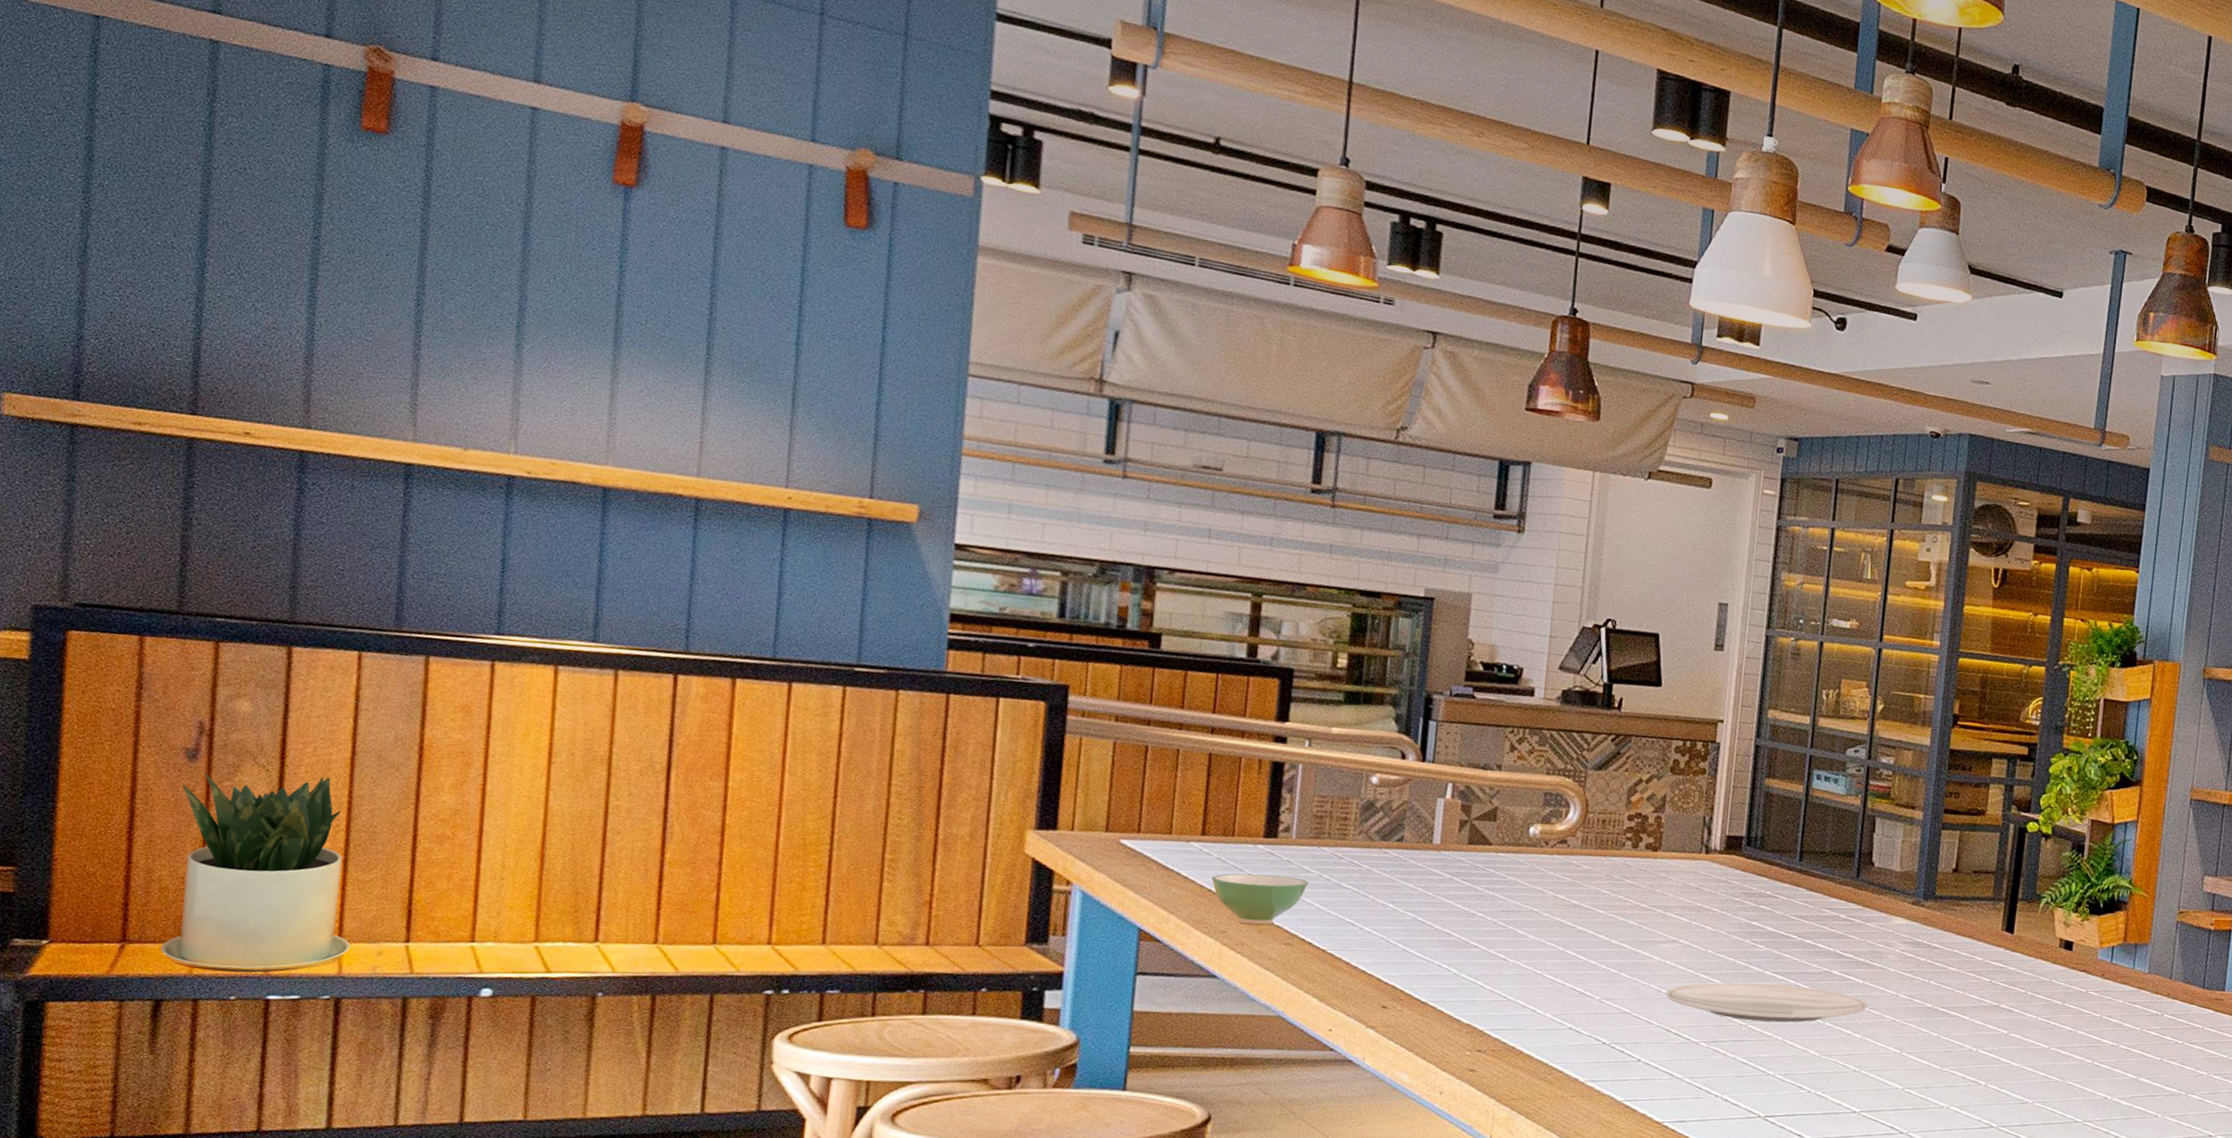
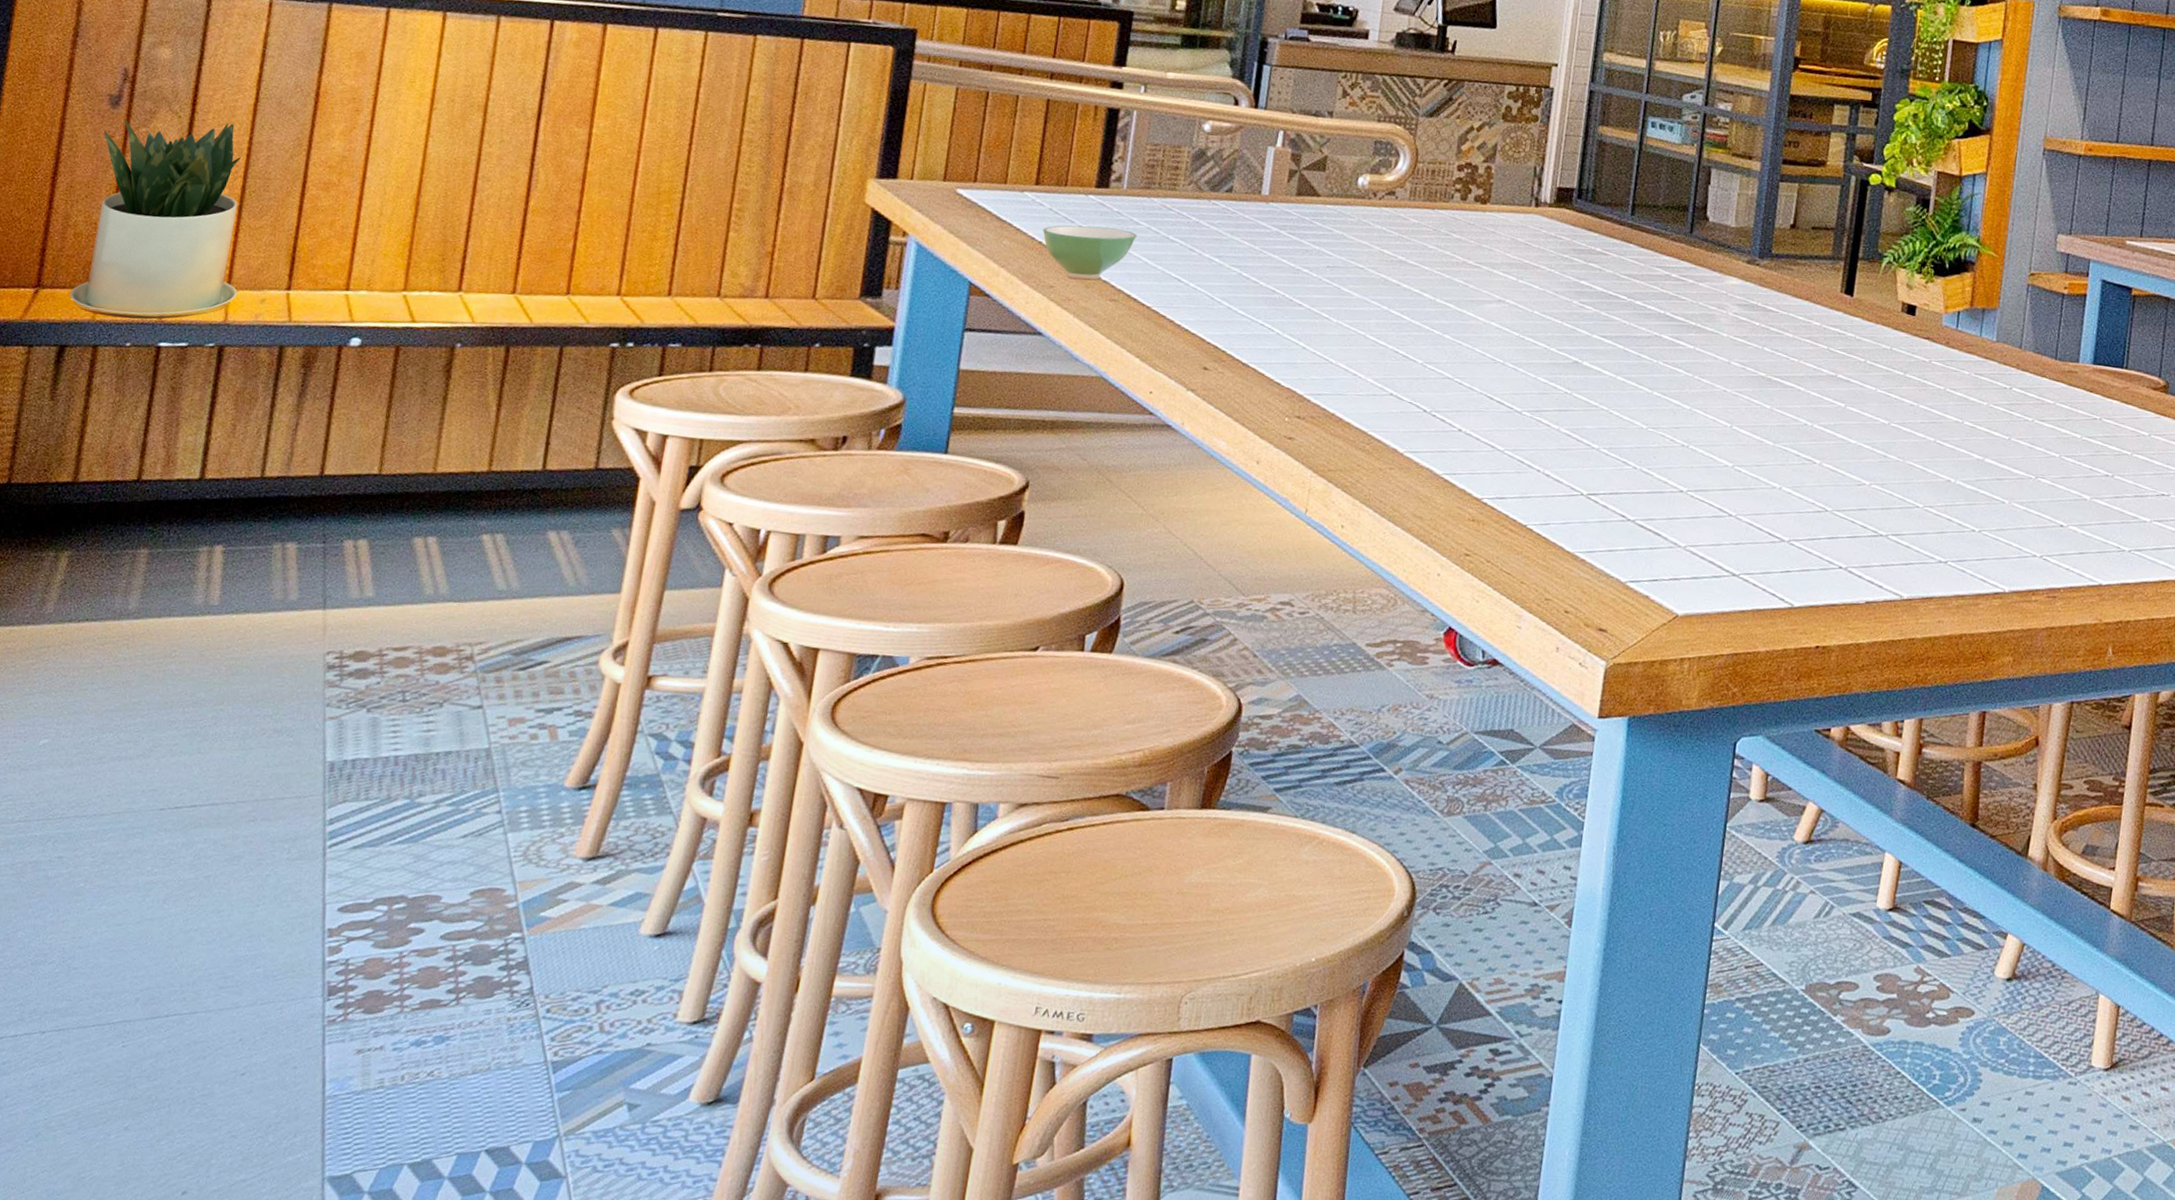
plate: present [1666,982,1868,1023] -> none [1489,346,1699,391]

